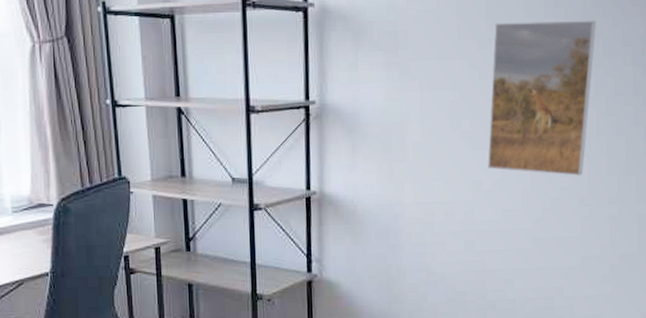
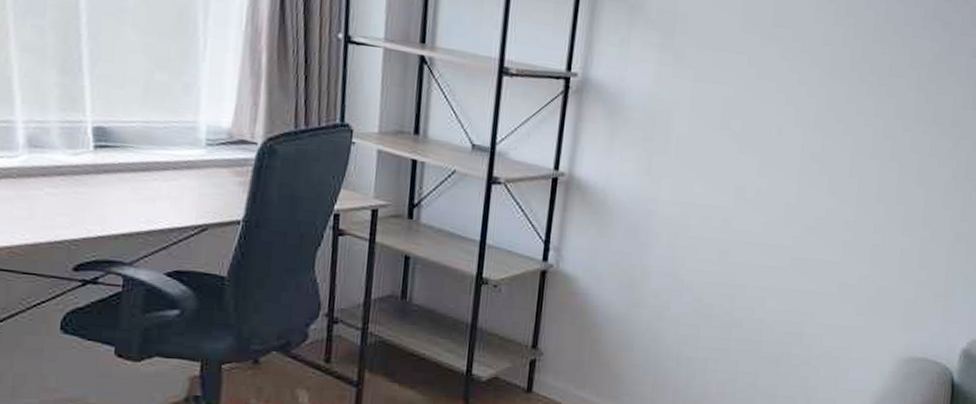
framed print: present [487,20,597,176] -> none [754,21,886,198]

